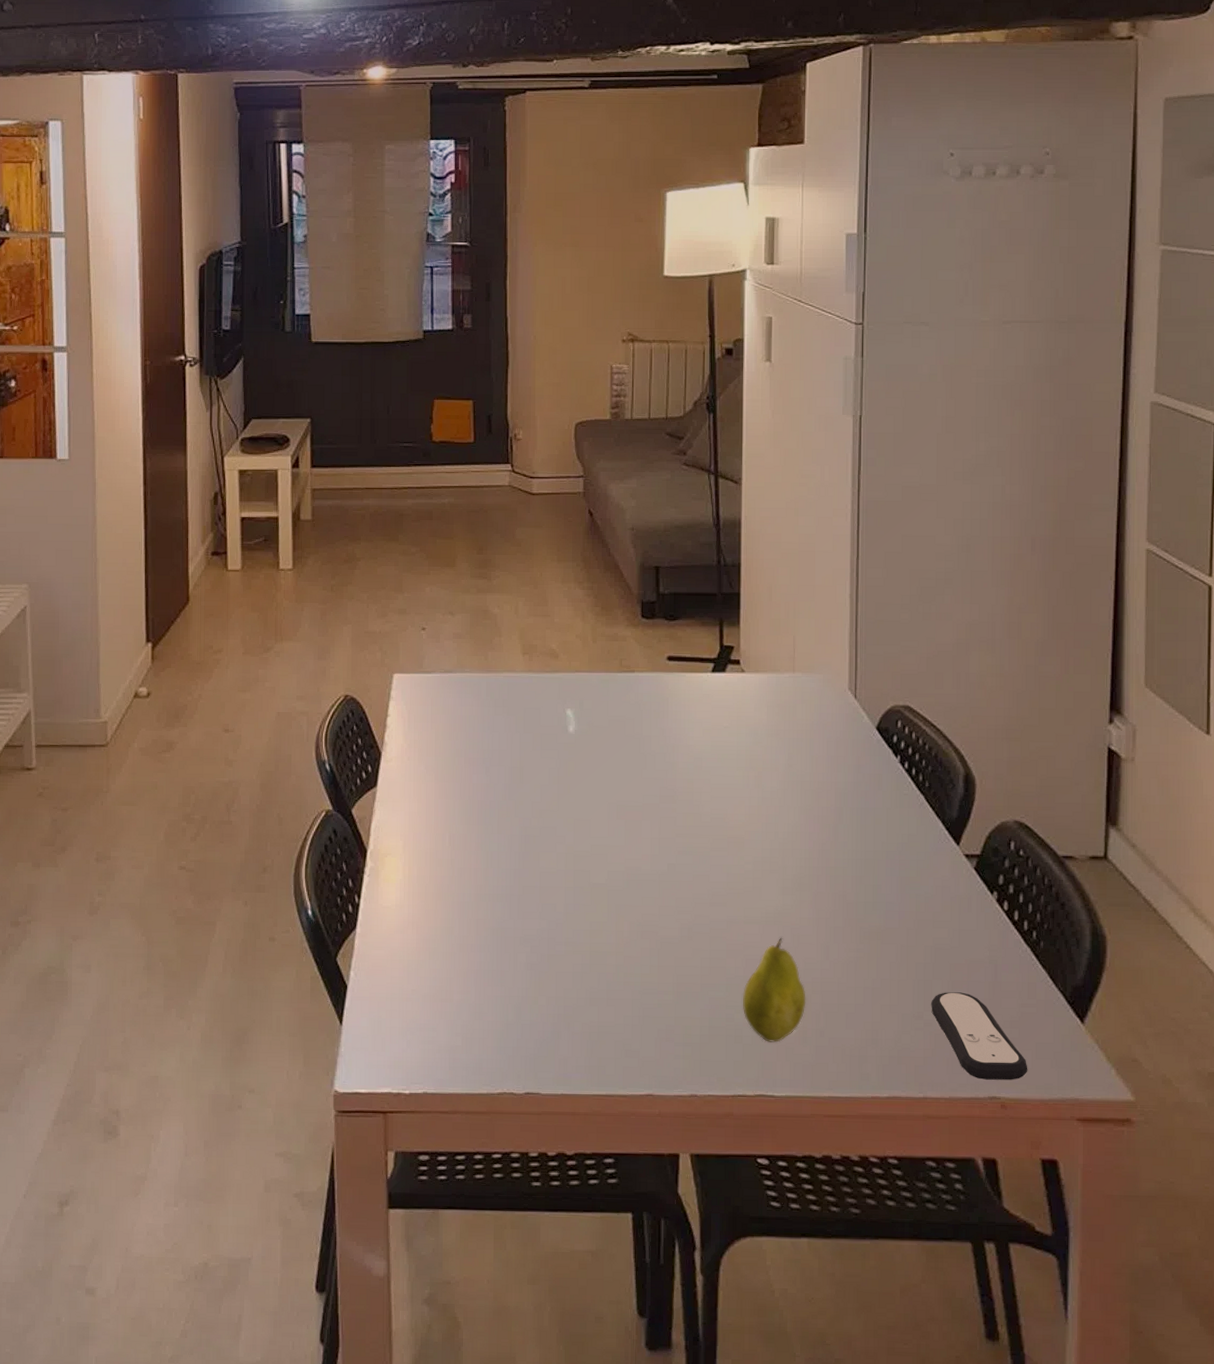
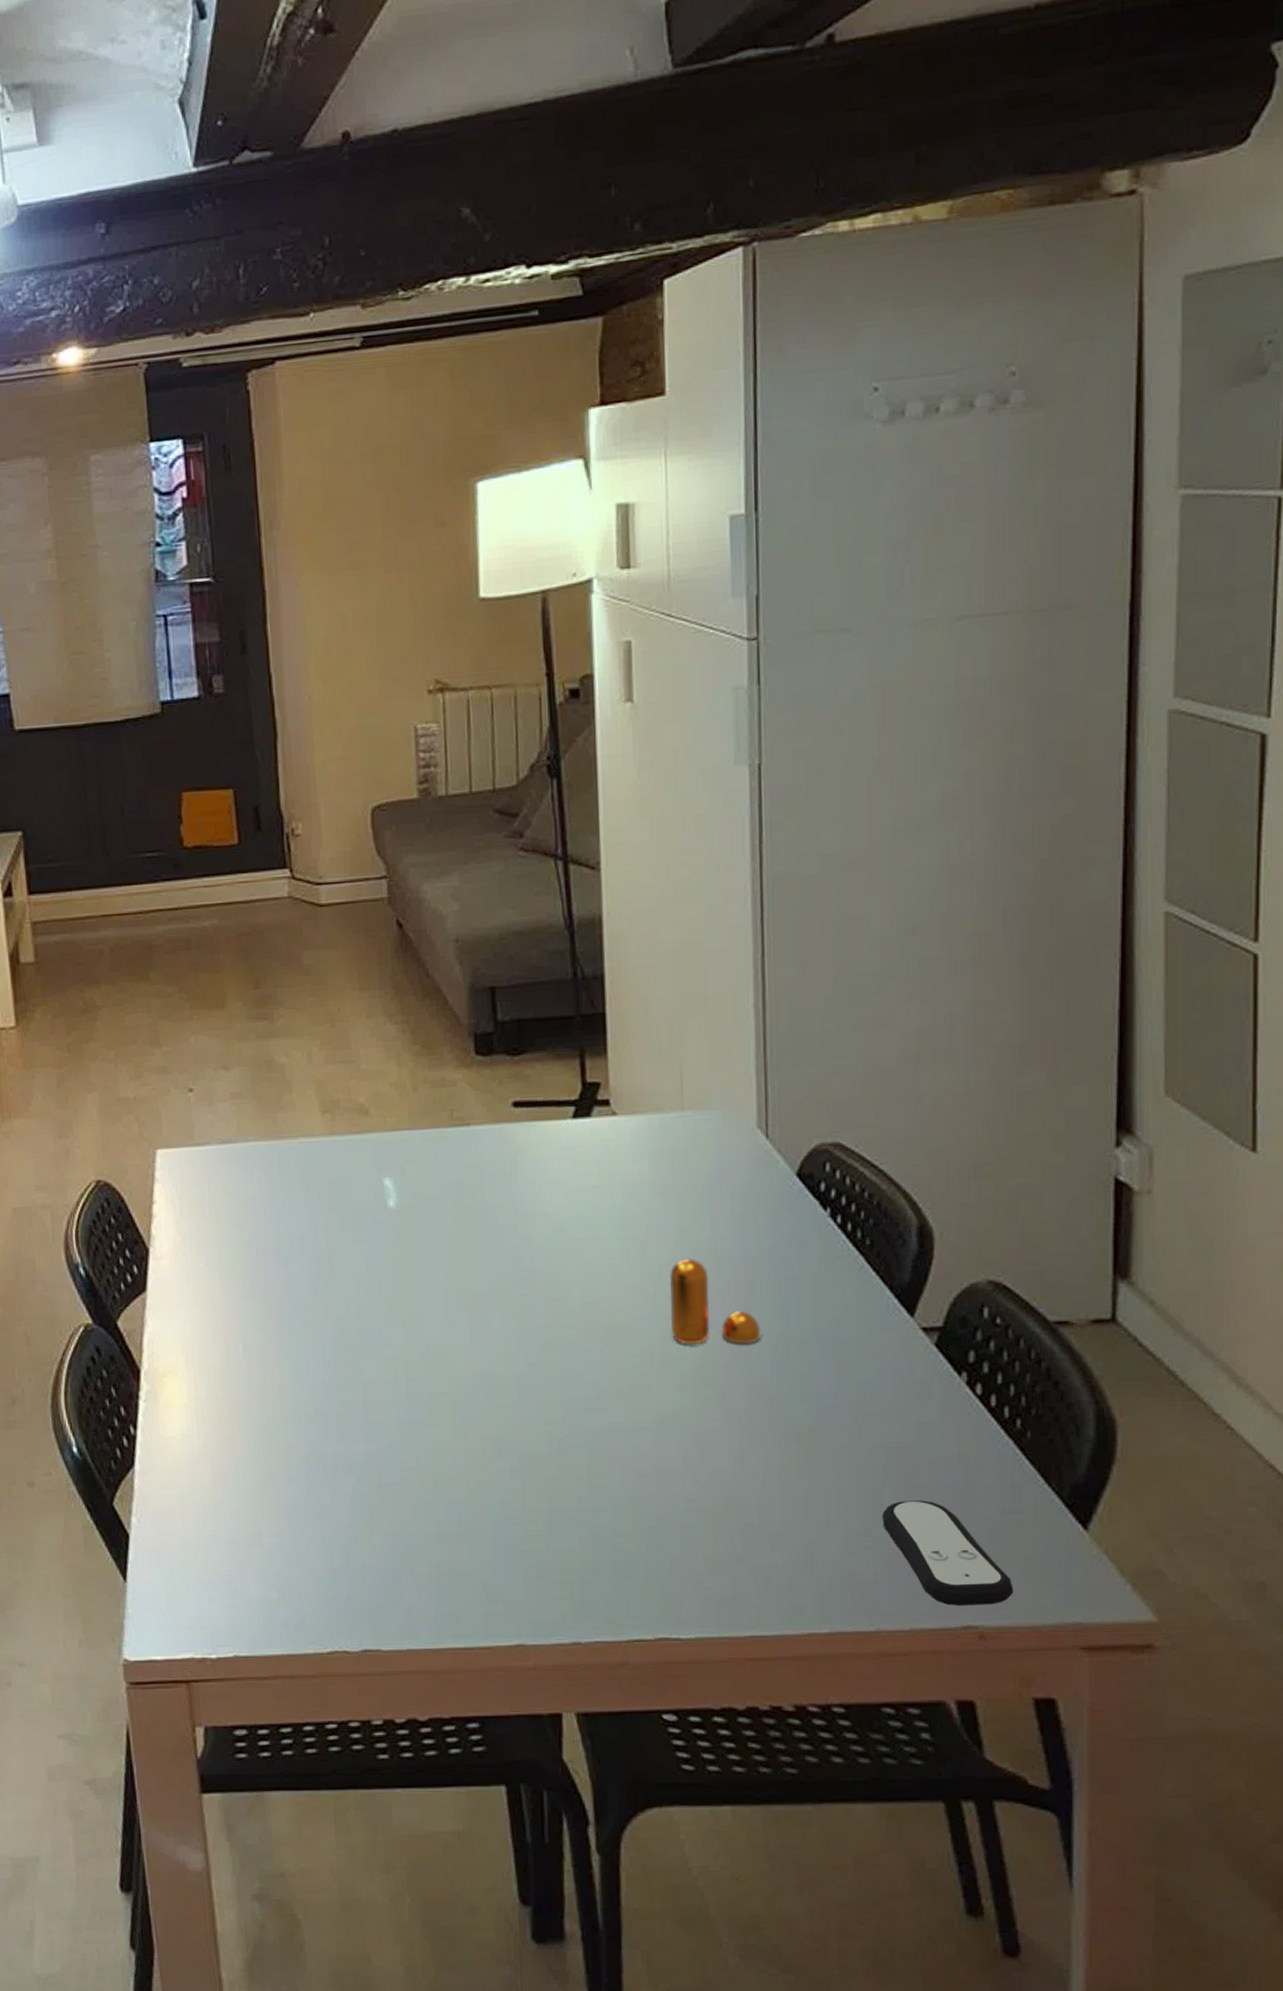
fruit: present [743,937,806,1042] -> none [634,1445,717,1575]
pepper shaker: none [777,788,845,859] -> present [669,1258,761,1344]

